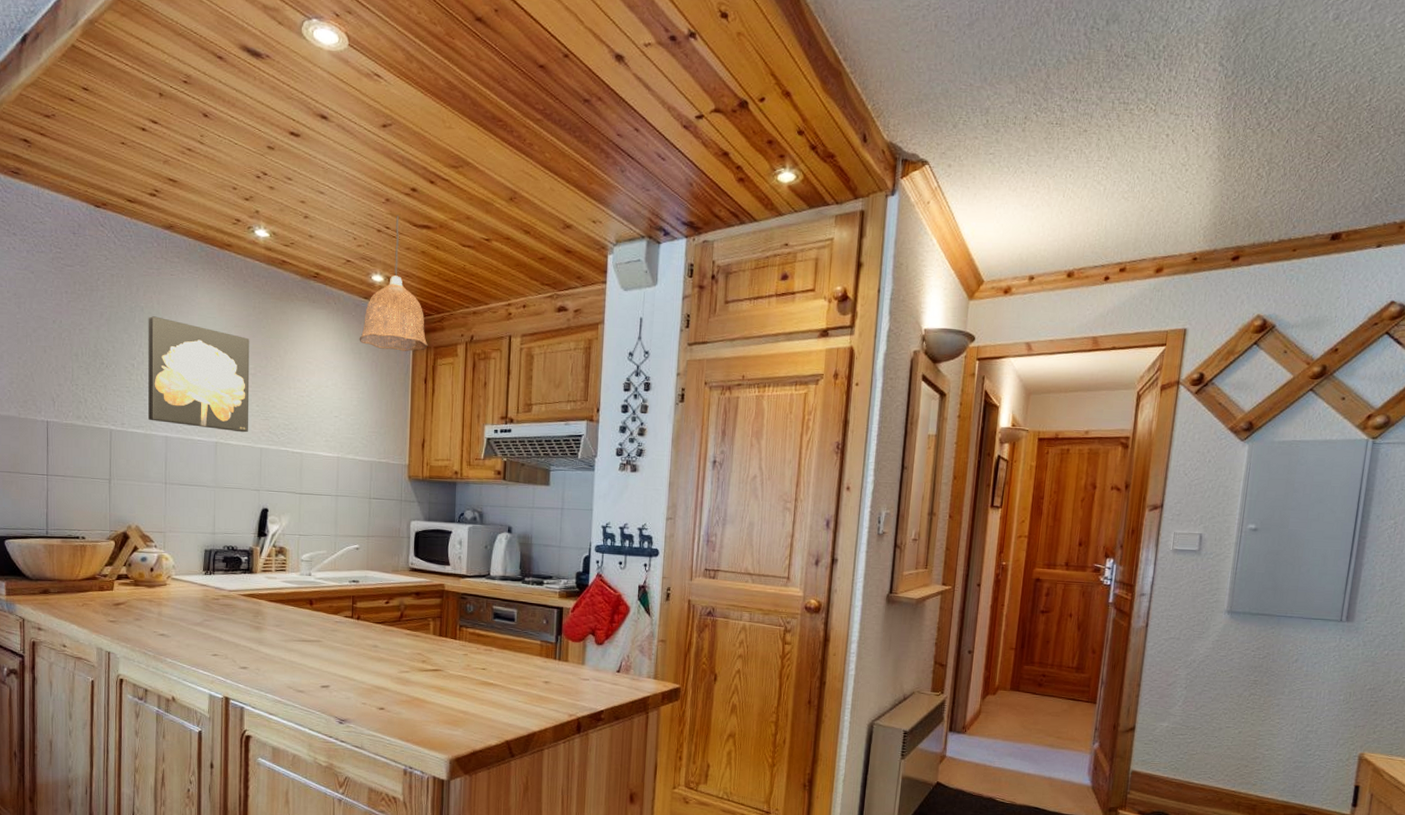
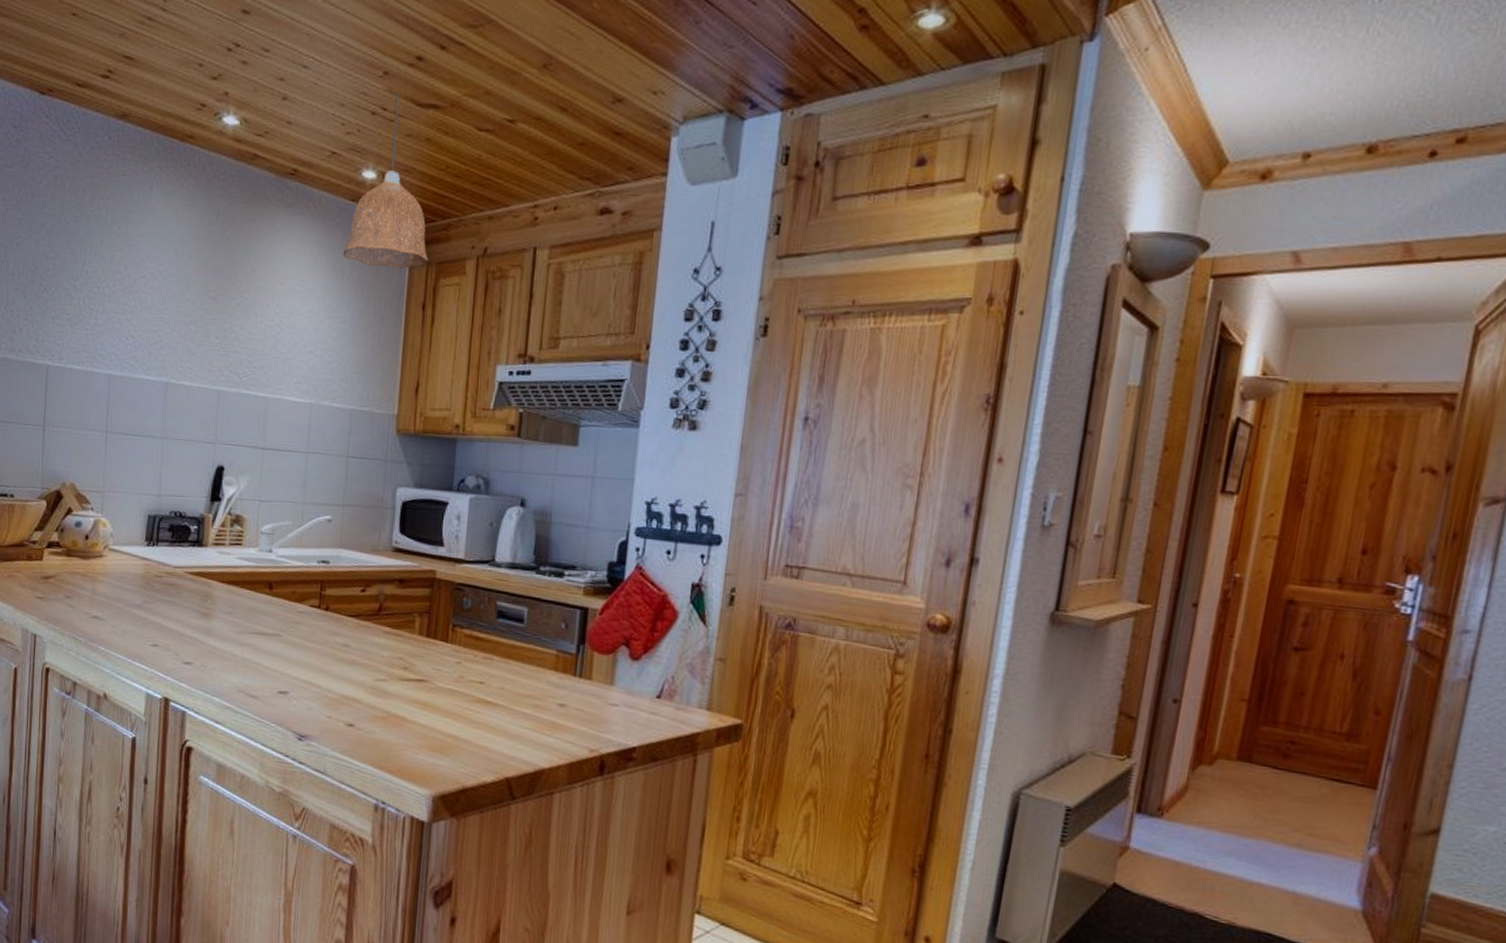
wall art: present [148,316,250,433] -> none [90,226,211,371]

